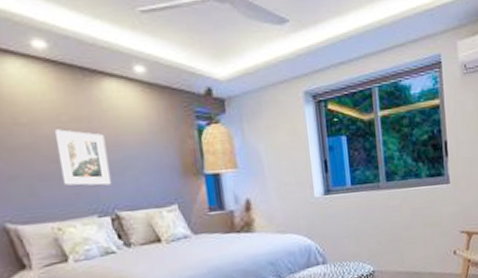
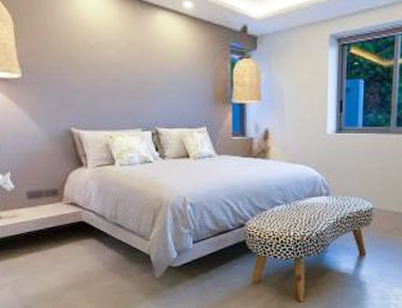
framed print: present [54,129,112,186] -> none [114,53,156,104]

